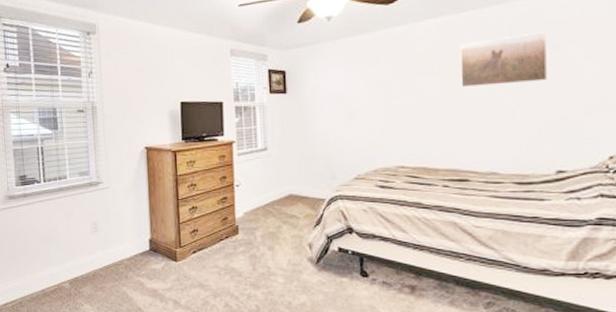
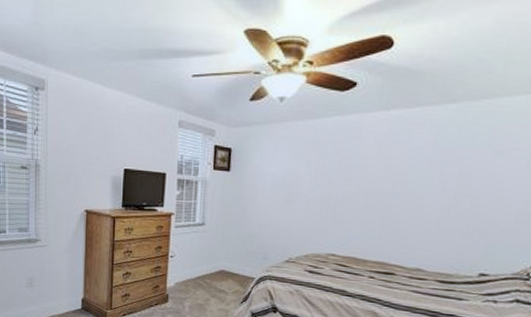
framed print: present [460,31,549,88] -> none [402,135,496,186]

